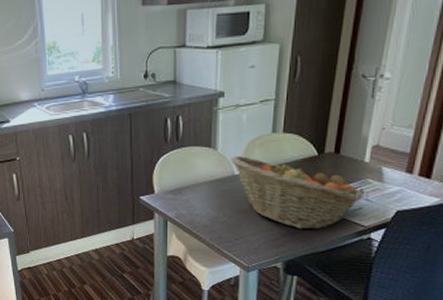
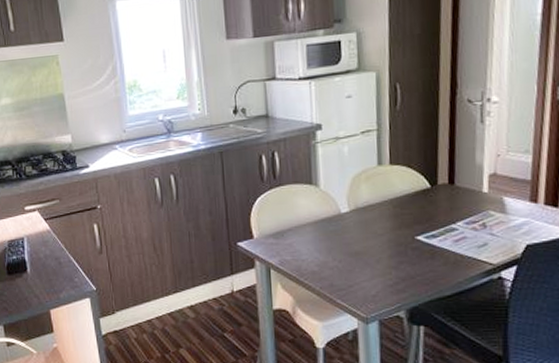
fruit basket: present [230,156,363,230] -> none [335,192,487,272]

